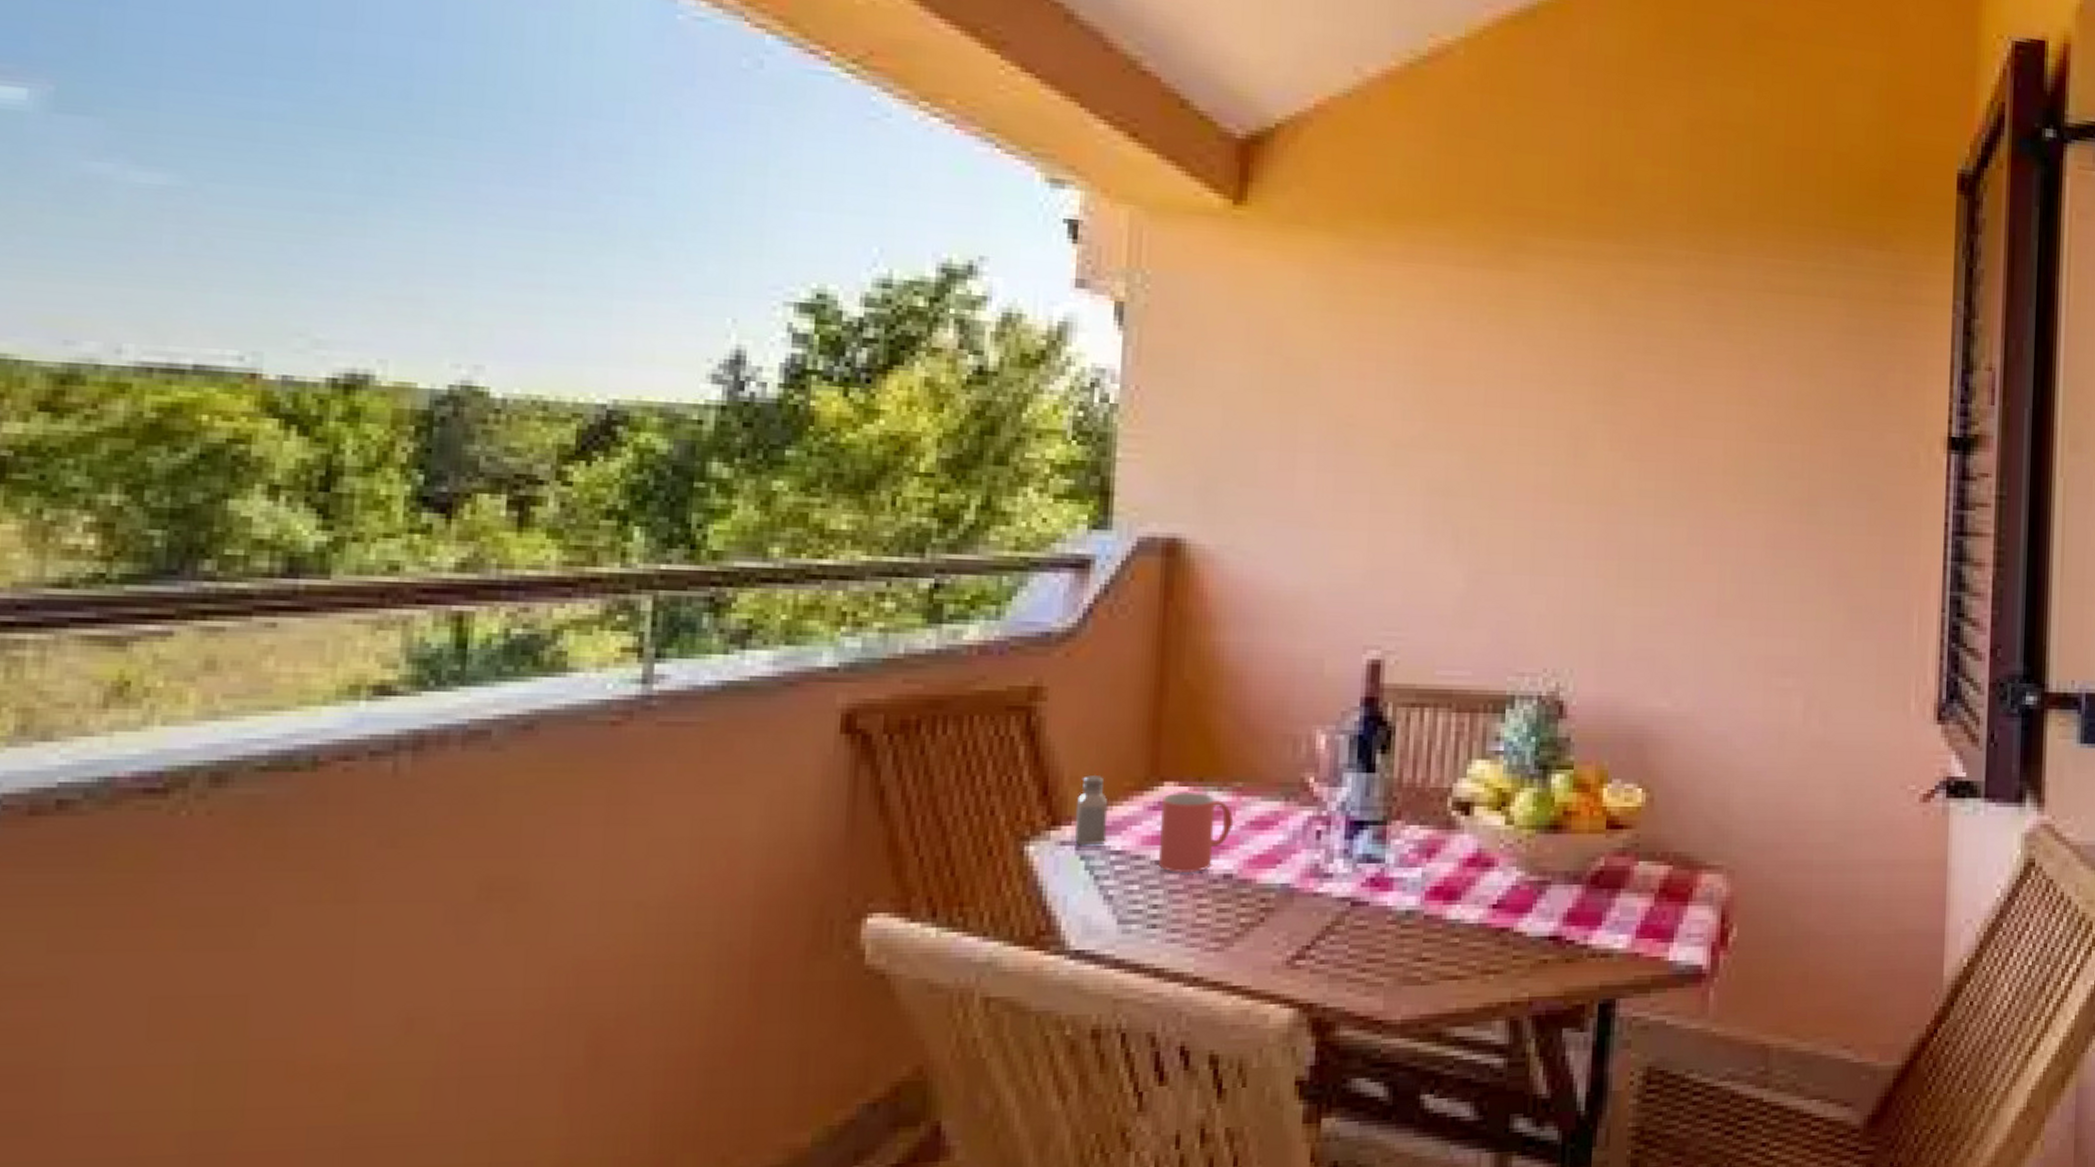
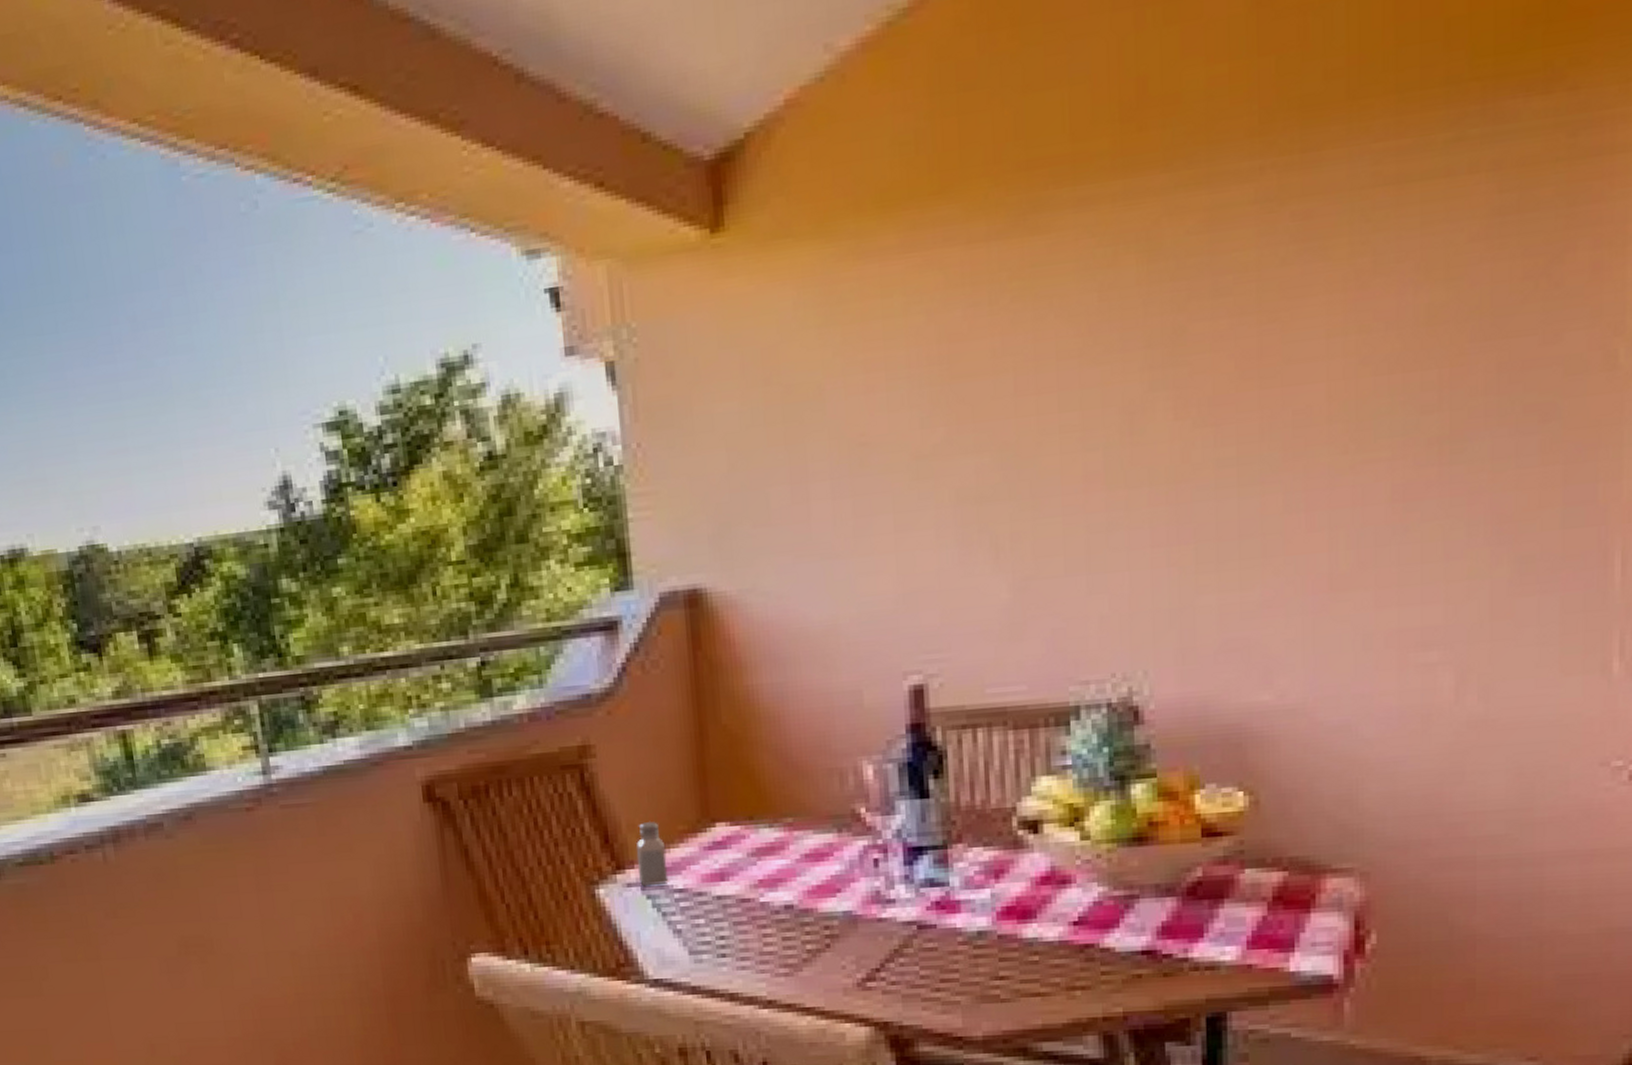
mug: present [1159,793,1234,874] -> none [716,830,789,907]

